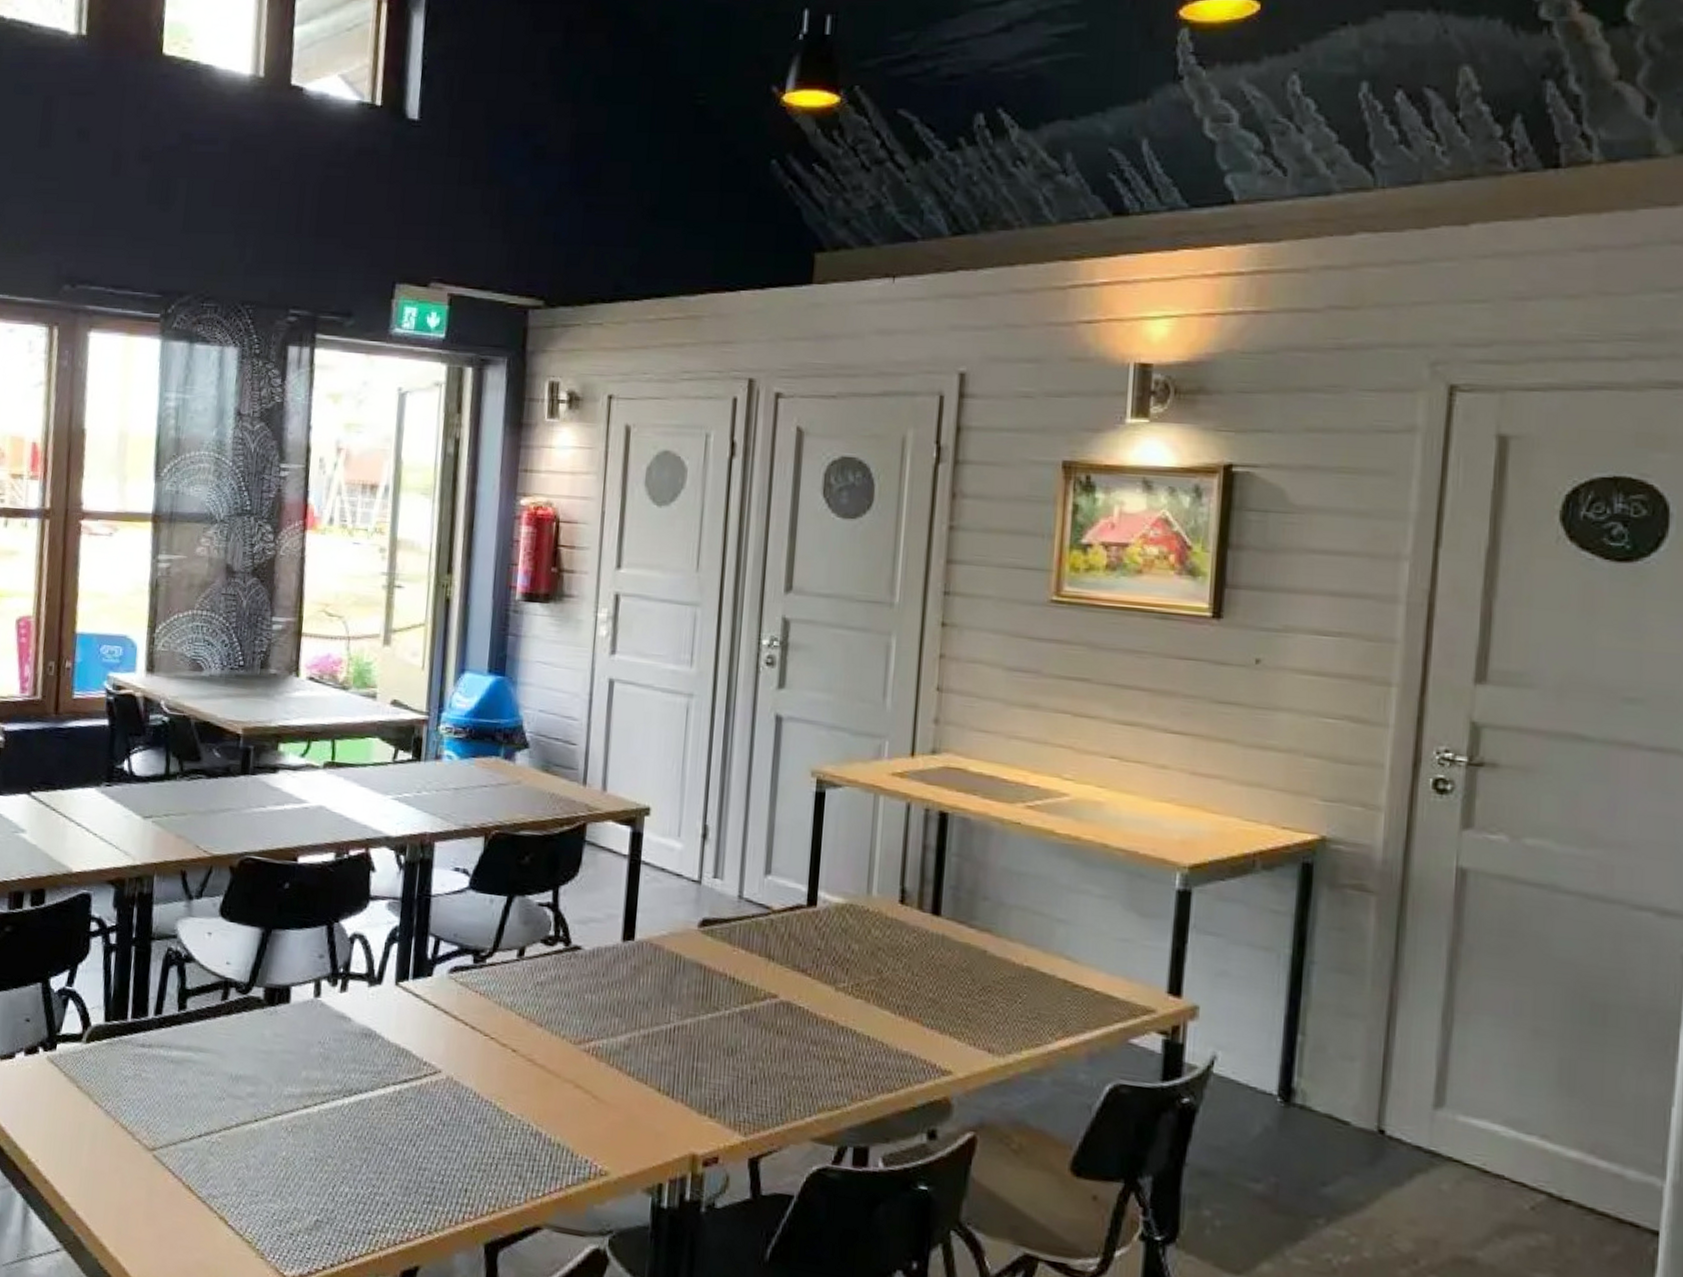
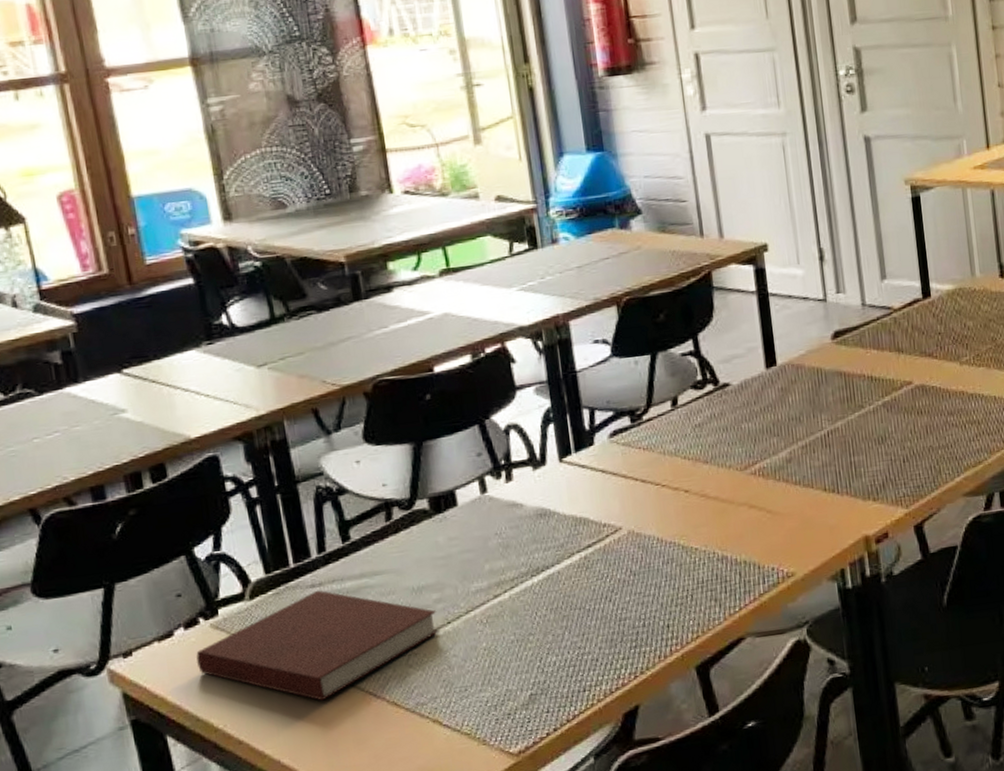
notebook: none [27,1051,248,1164] -> present [196,590,440,701]

